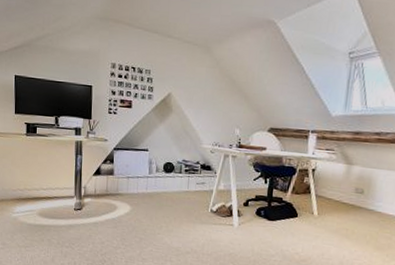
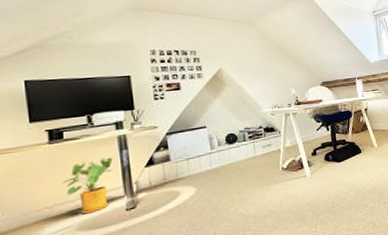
house plant: none [32,158,70,204] -> present [62,157,114,214]

